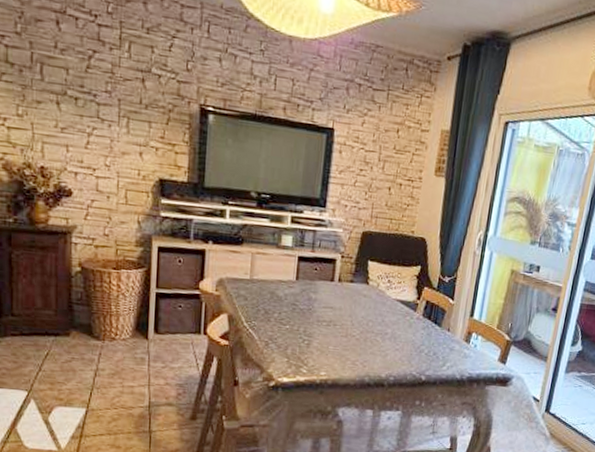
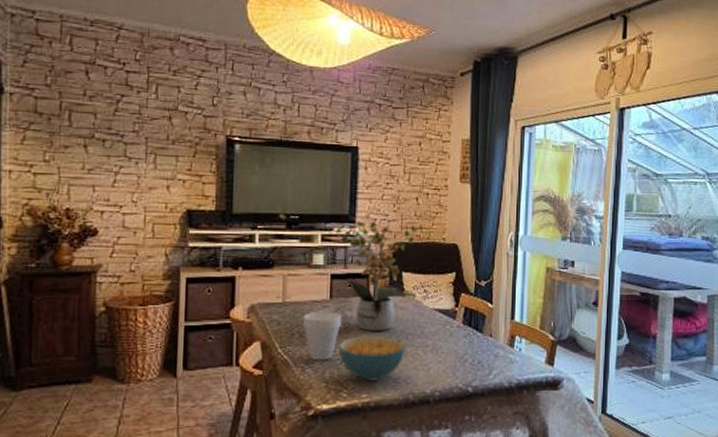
cup: none [268,290,306,338] -> present [302,311,341,361]
potted plant: none [299,201,393,316] -> present [329,216,422,331]
cereal bowl: none [300,317,367,362] -> present [337,335,407,382]

